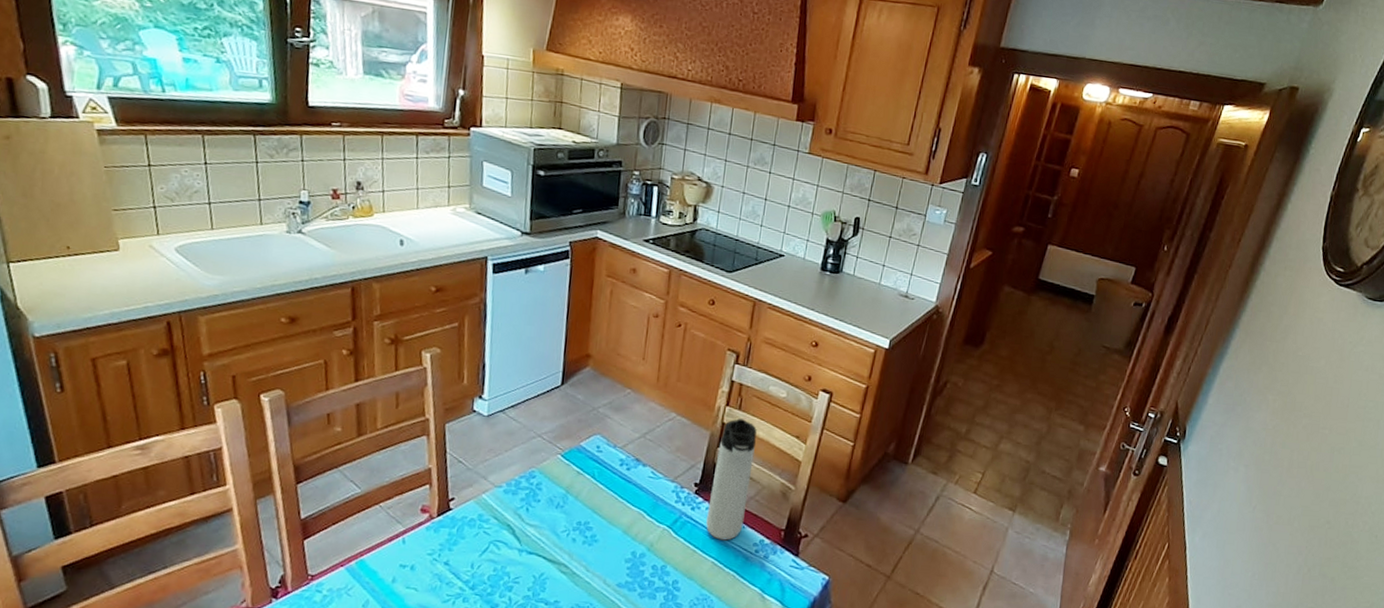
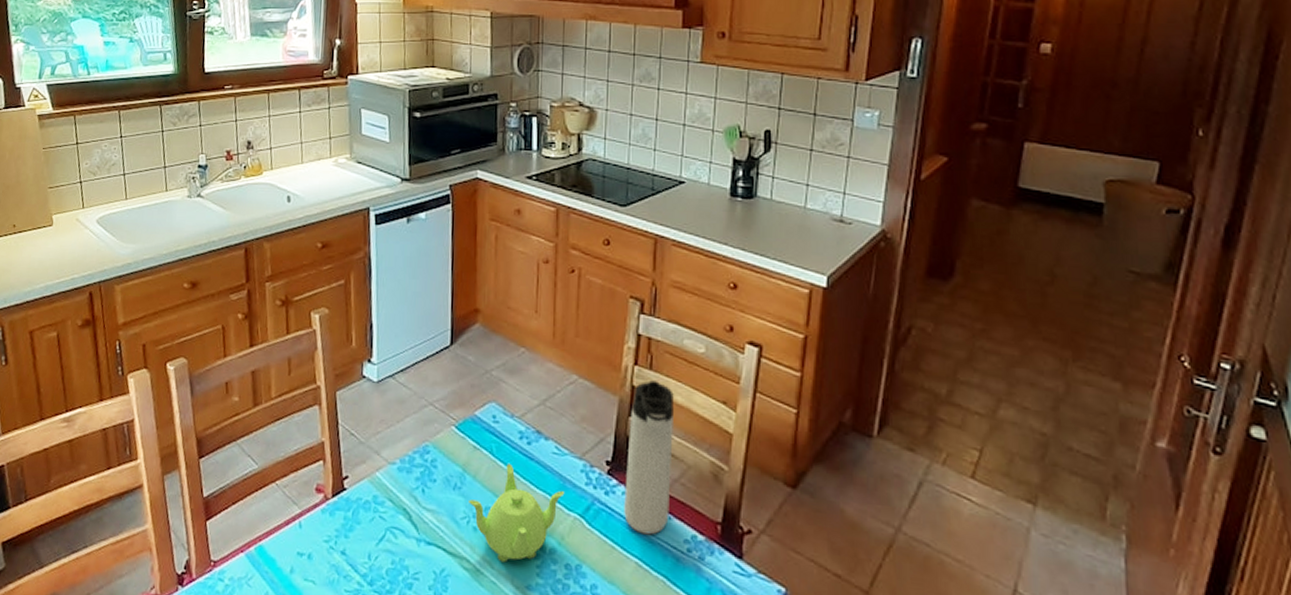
teapot: none [569,486,657,566] -> present [469,464,565,563]

